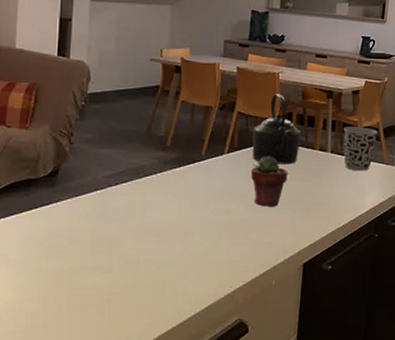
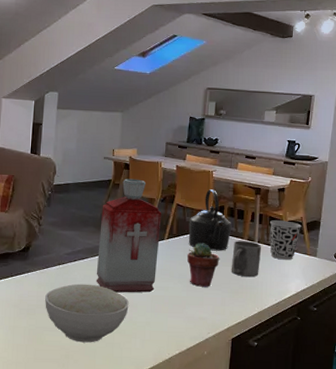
bowl: none [79,211,183,283] -> present [45,283,129,343]
bottle: none [142,84,221,220] -> present [96,178,162,293]
mug: none [301,152,335,193] -> present [231,241,262,278]

